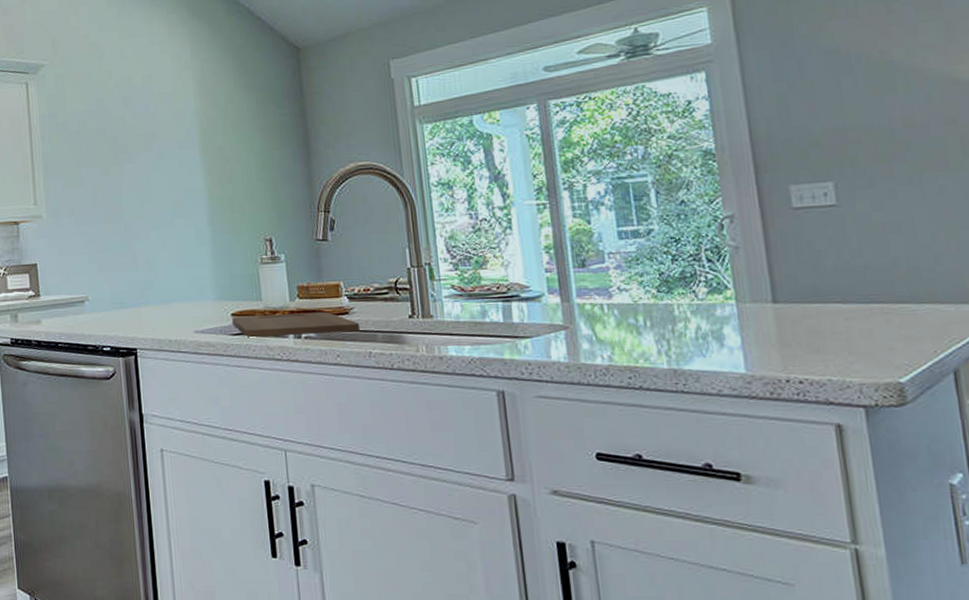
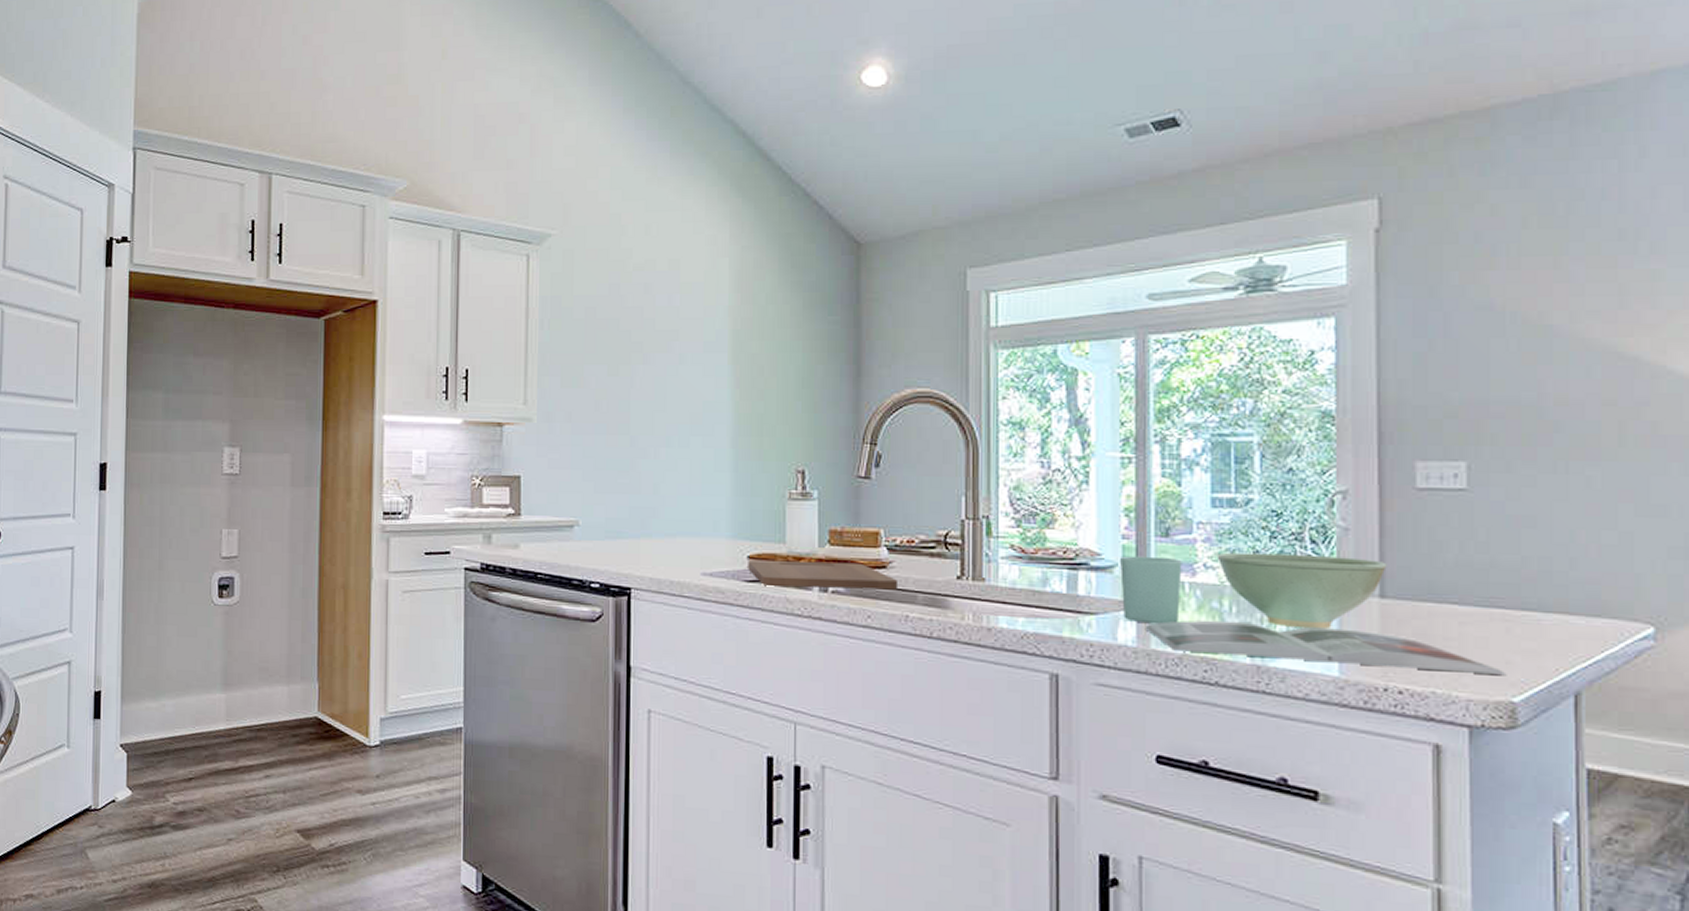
mug: none [546,284,602,342] -> present [1120,555,1182,624]
magazine: none [573,332,891,363] -> present [1144,620,1505,676]
bowl: none [628,271,776,335] -> present [1216,552,1387,630]

